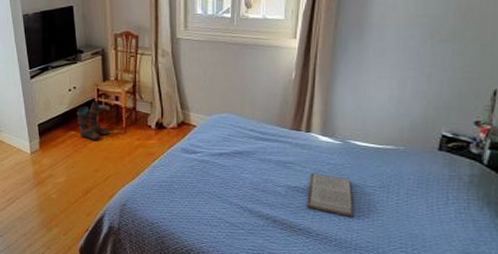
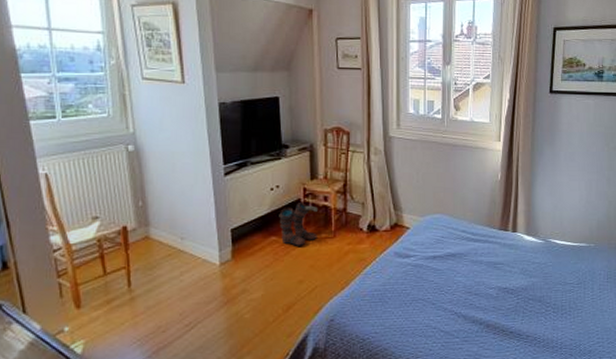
book: present [307,173,354,217] -> none [516,273,558,315]

